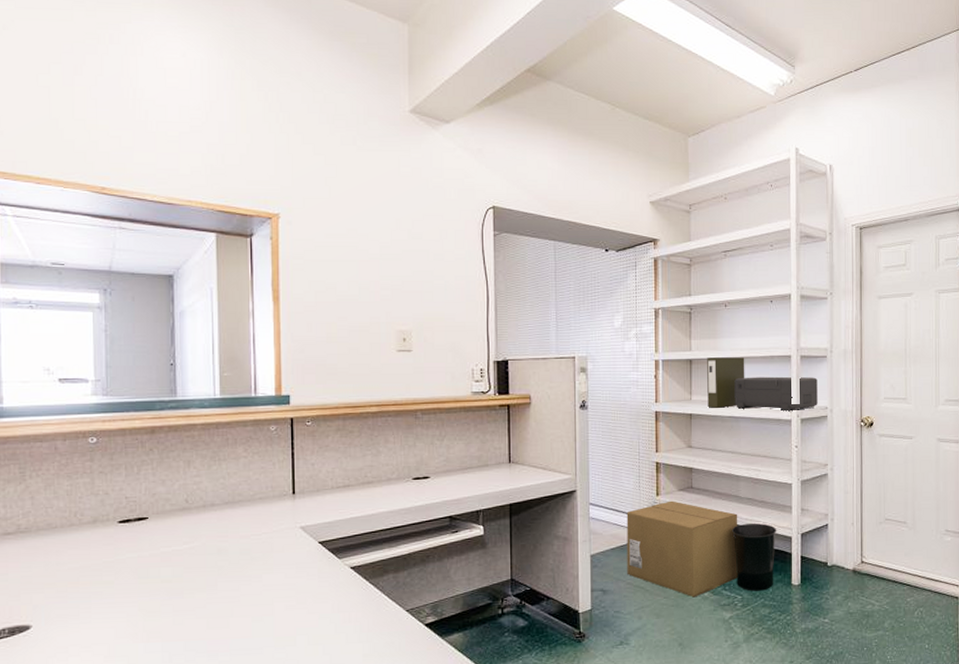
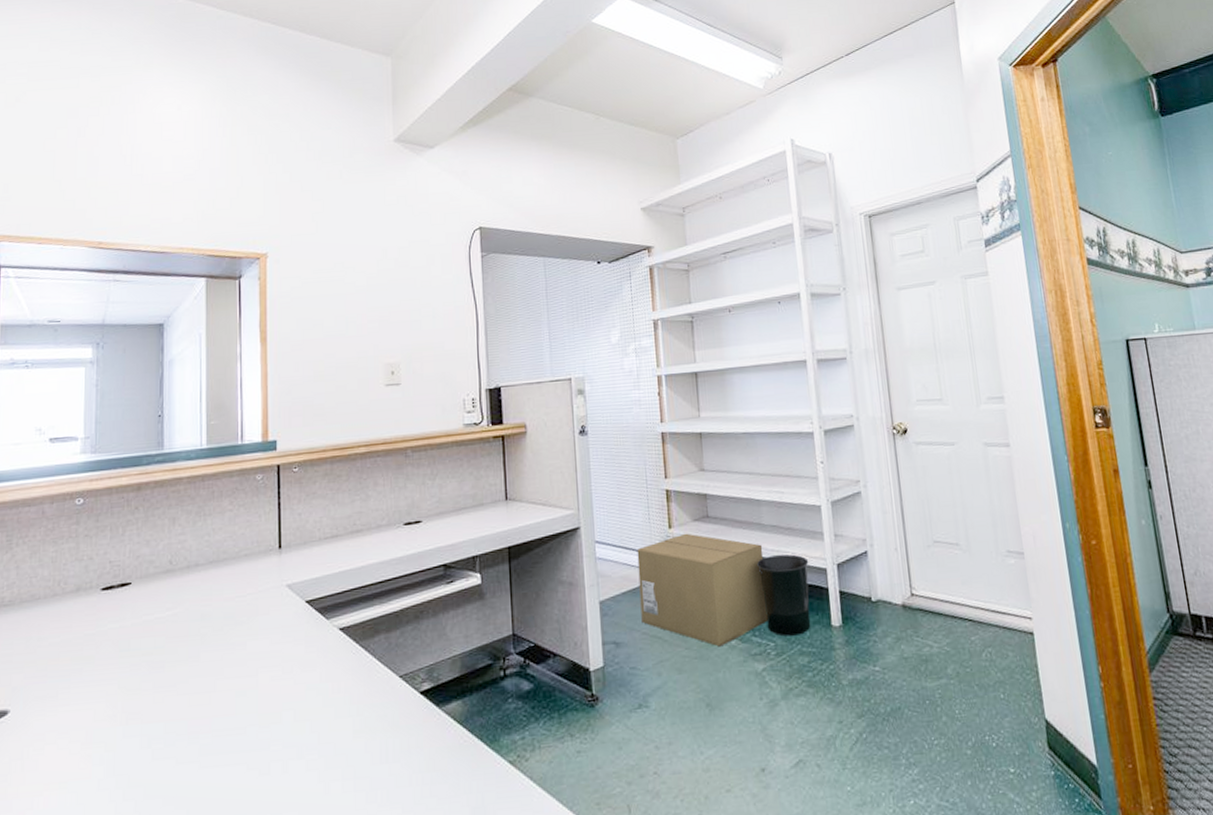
binder: present [707,357,745,408] -> none [714,365,758,425]
storage case: present [734,376,818,410] -> none [746,382,842,424]

